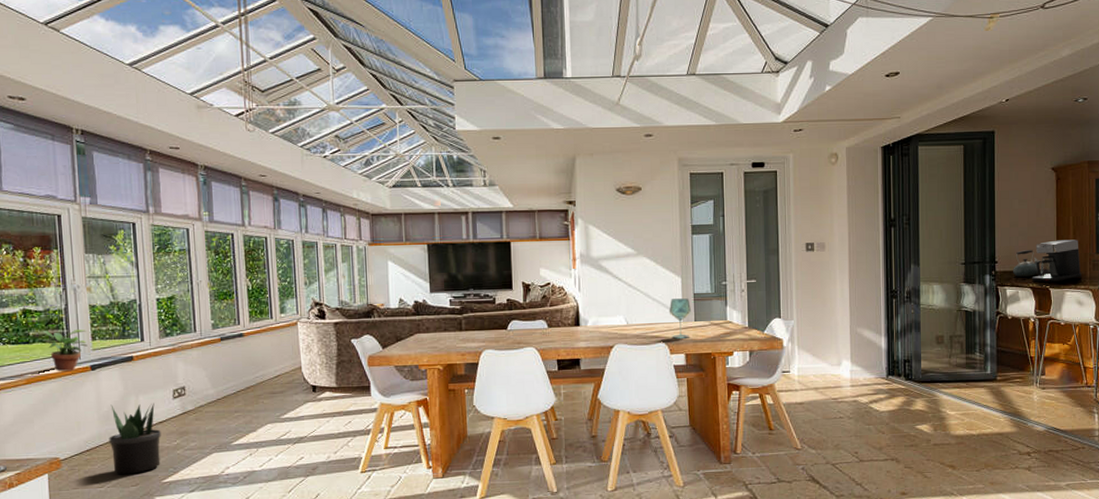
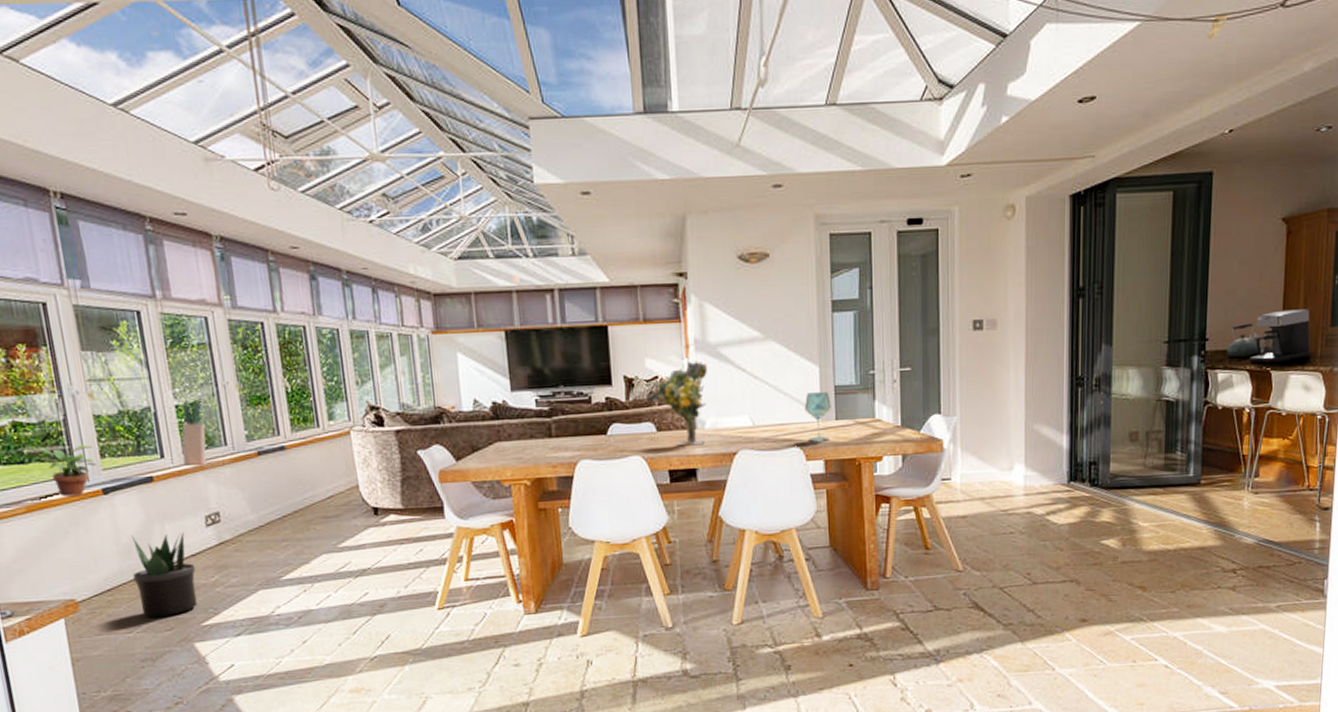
vase: none [159,291,180,349] -> present [182,395,206,467]
bouquet: none [541,271,590,340] -> present [647,360,707,446]

